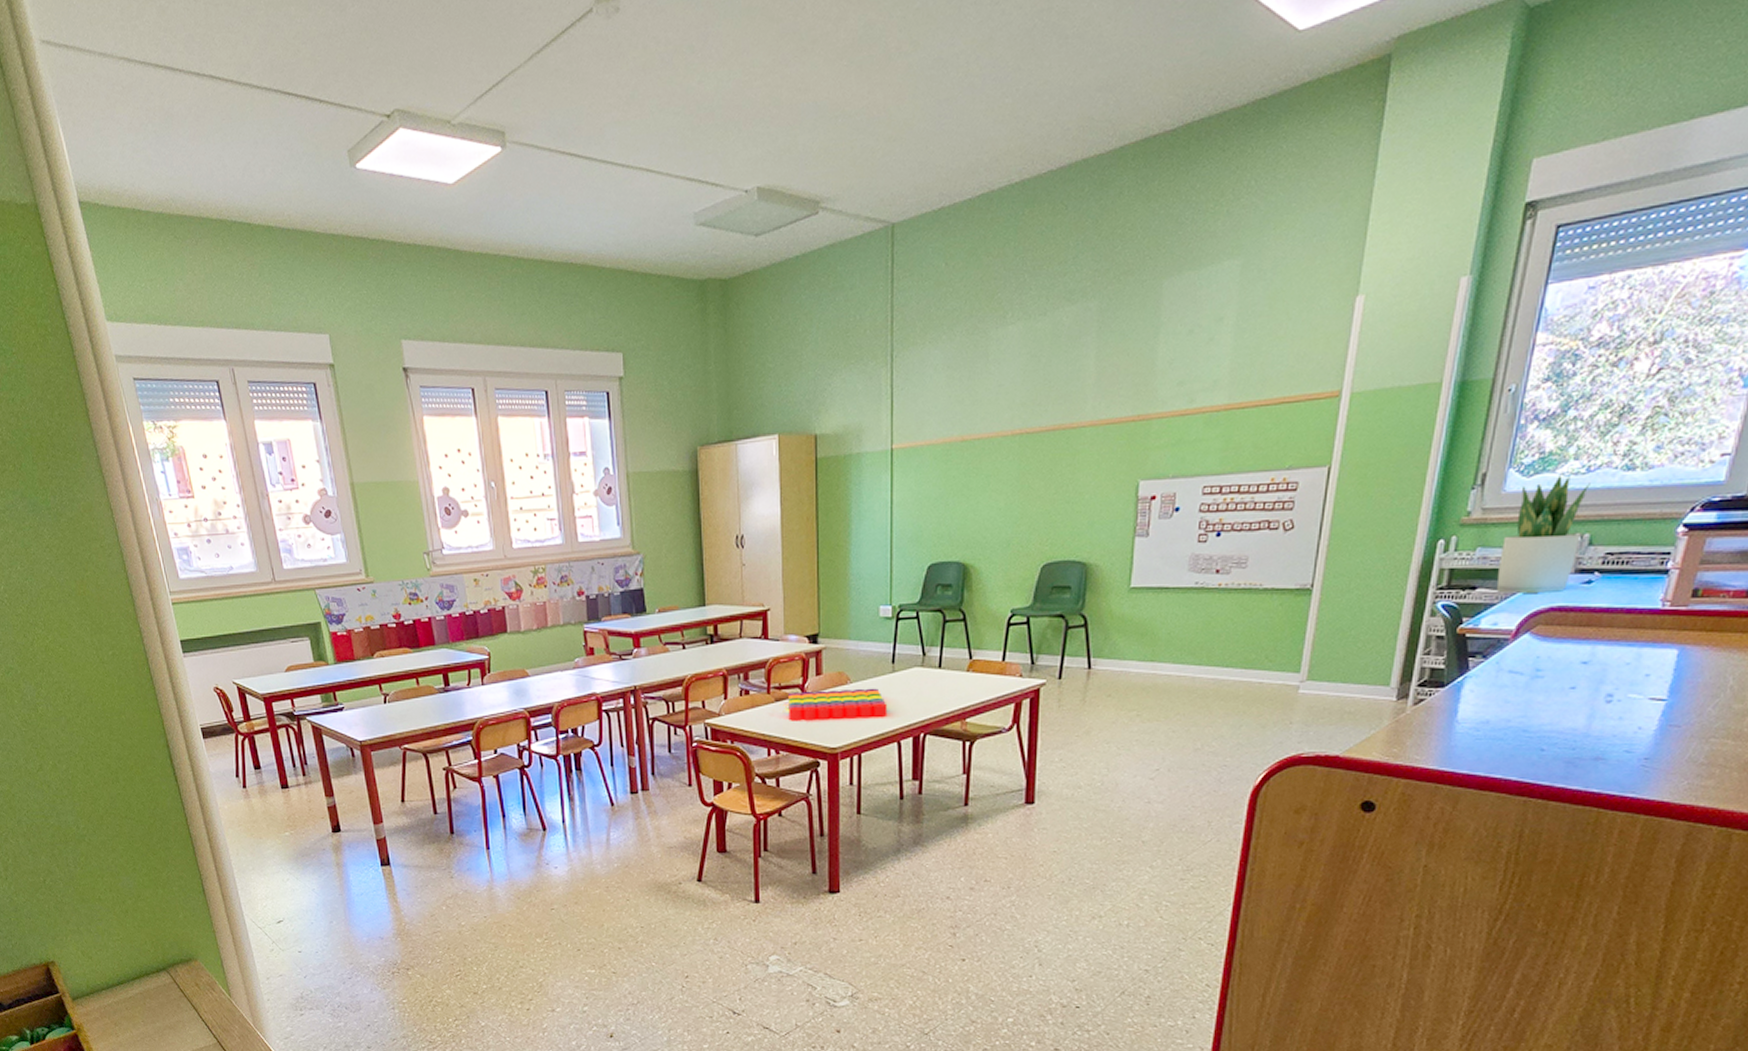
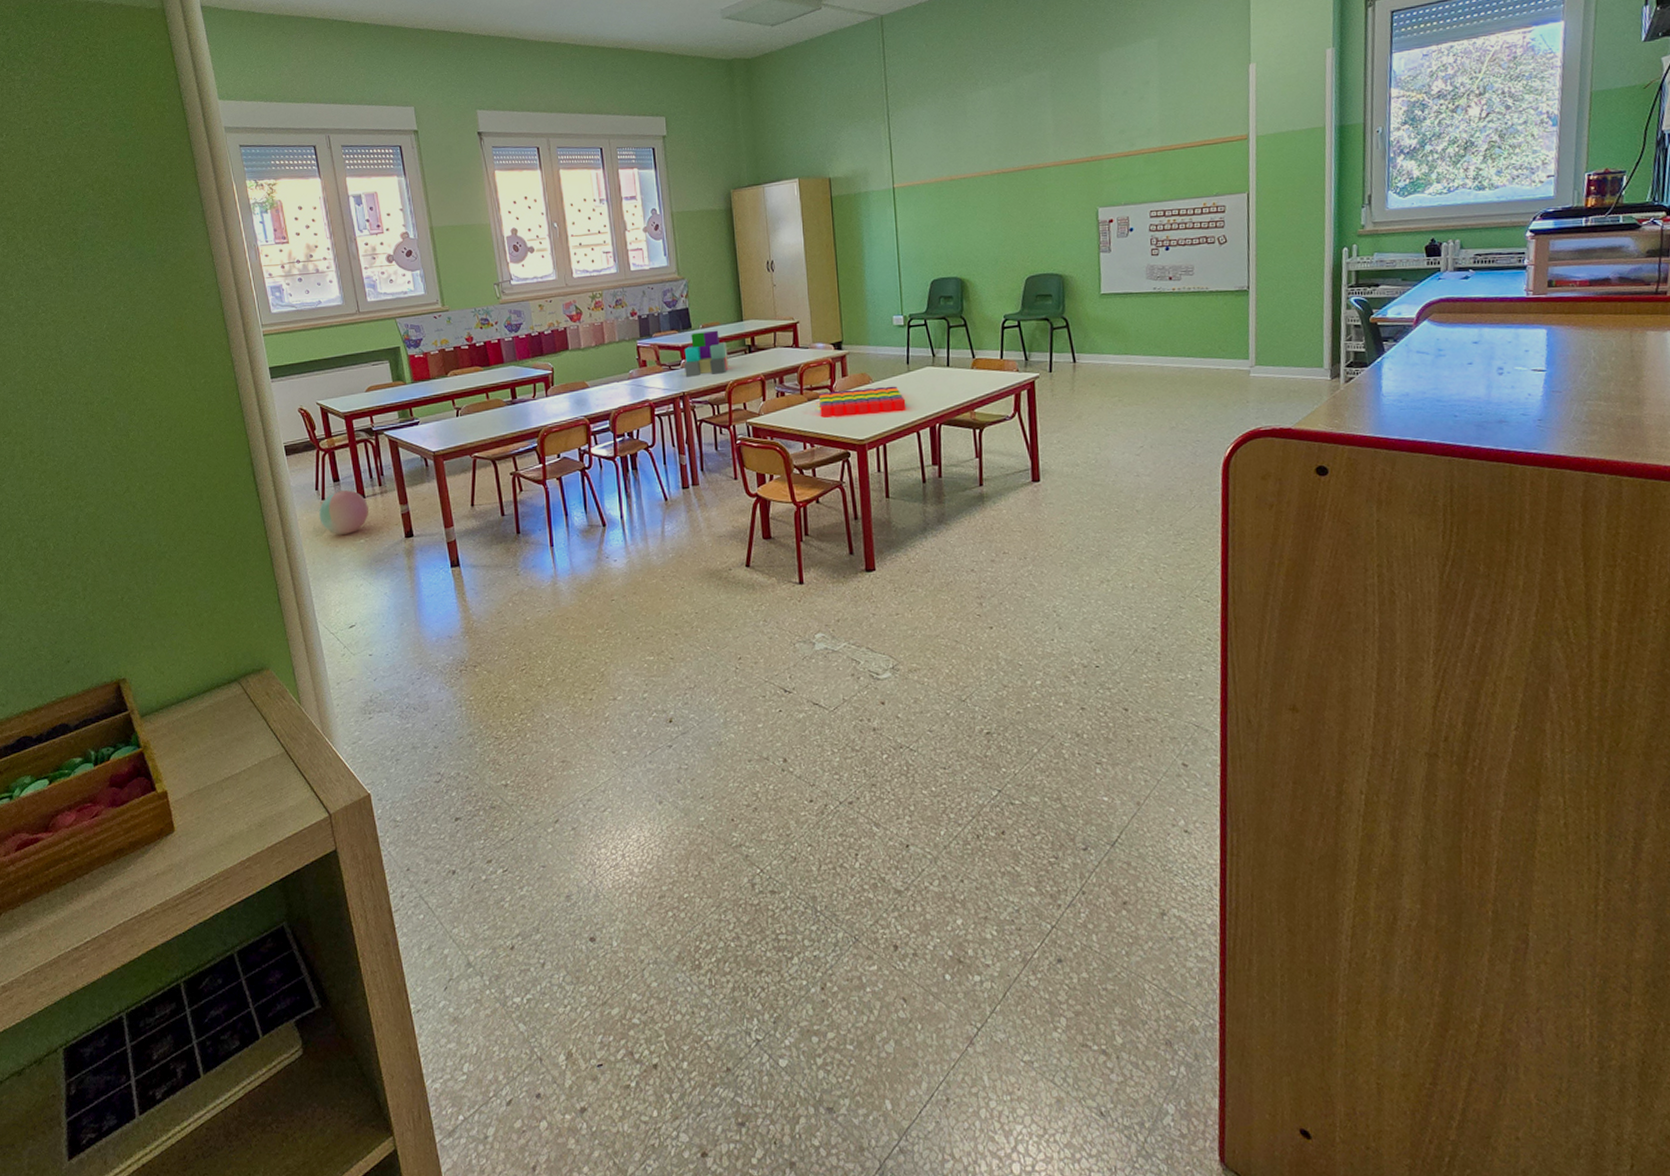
ball: none [241,779,294,826] -> present [319,490,369,535]
toy blocks: none [637,615,687,669] -> present [684,330,729,377]
planter: present [1496,475,1590,595] -> none [1393,195,1453,289]

